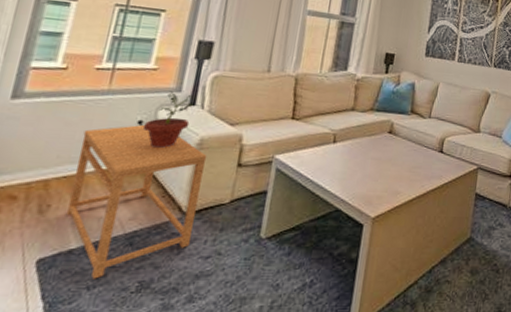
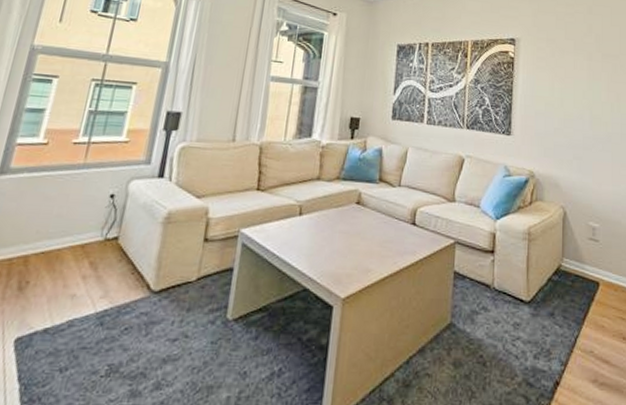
side table: present [66,125,207,279] -> none [43,199,175,361]
potted plant: present [142,91,195,149] -> none [114,163,163,223]

